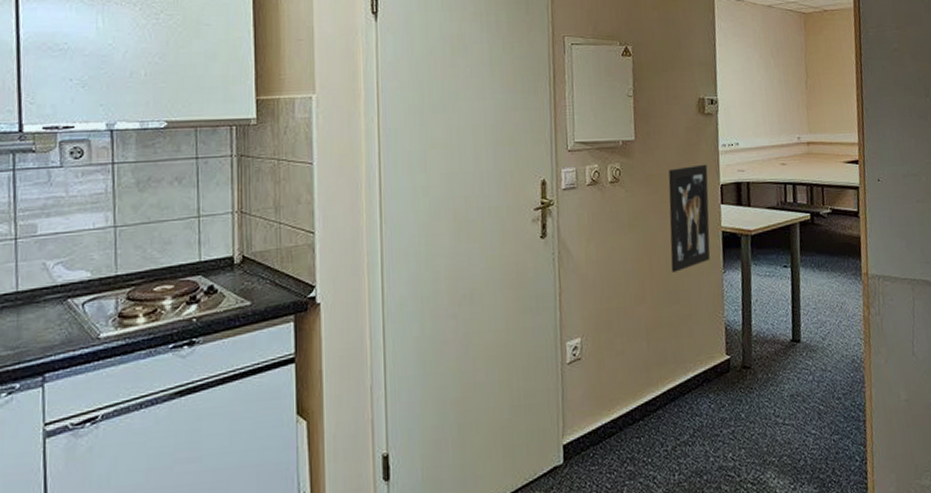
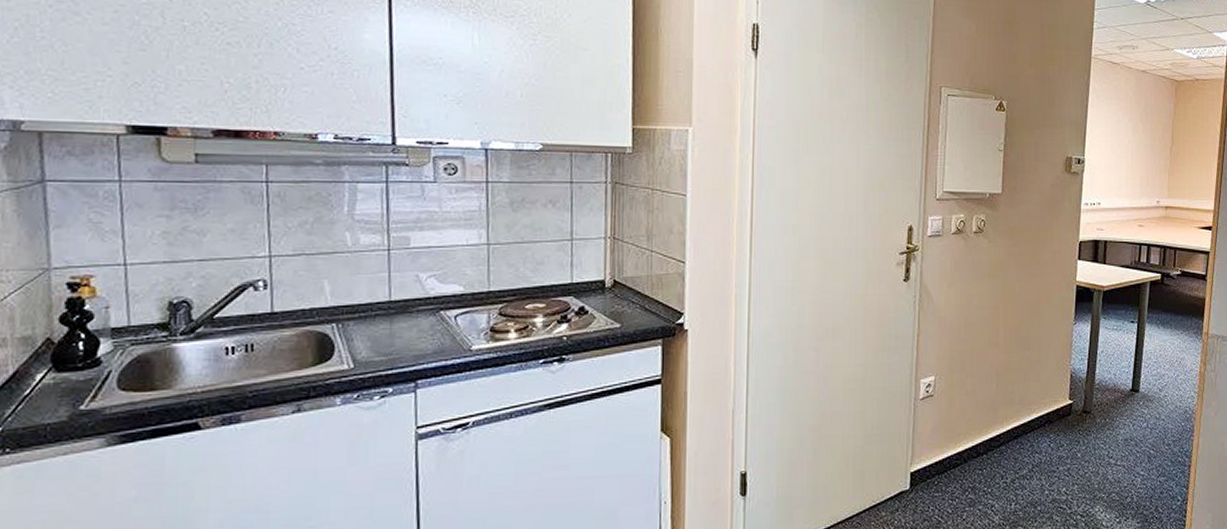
wall art: present [668,164,711,272] -> none [1025,221,1069,321]

